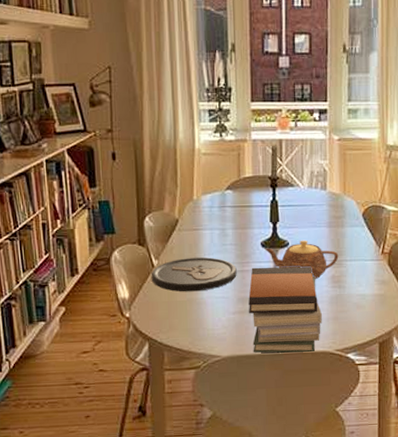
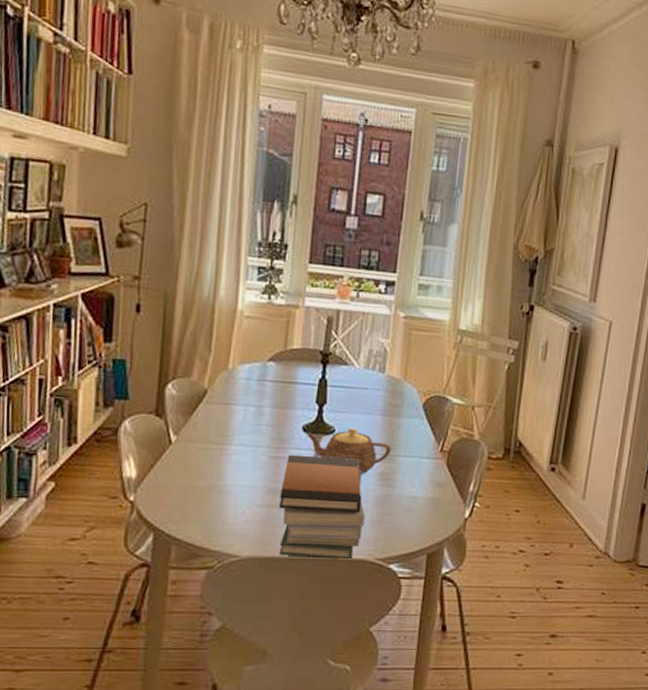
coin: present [151,257,237,292] -> none [166,436,271,477]

